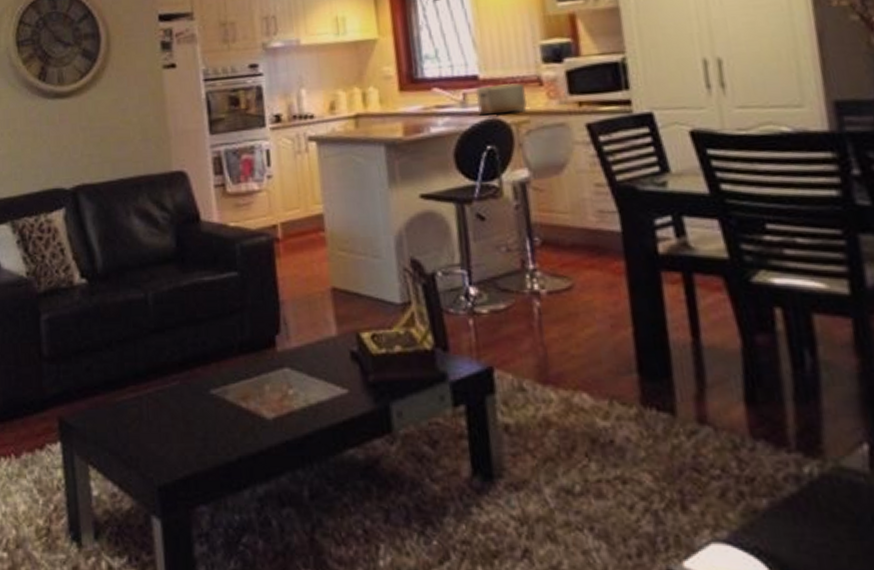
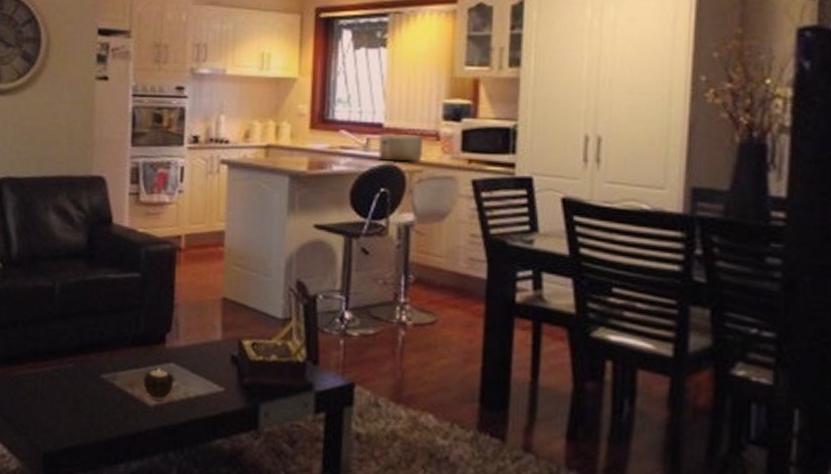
candle: none [257,375,293,412] -> present [143,368,175,400]

